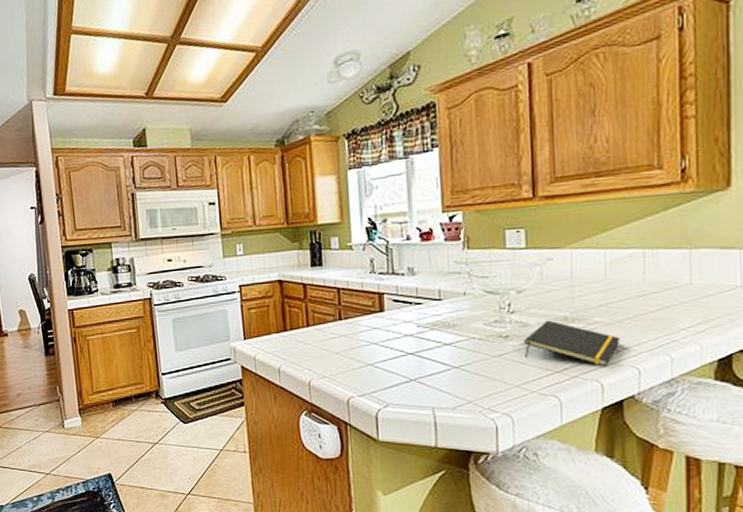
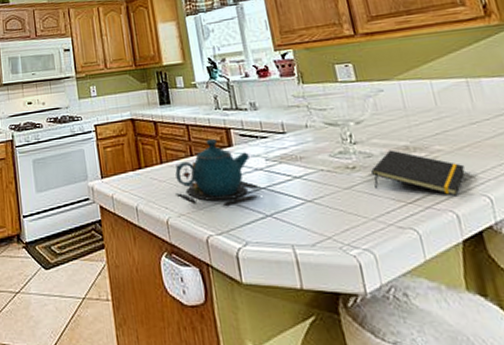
teapot: none [320,303,408,369] -> present [175,138,261,206]

